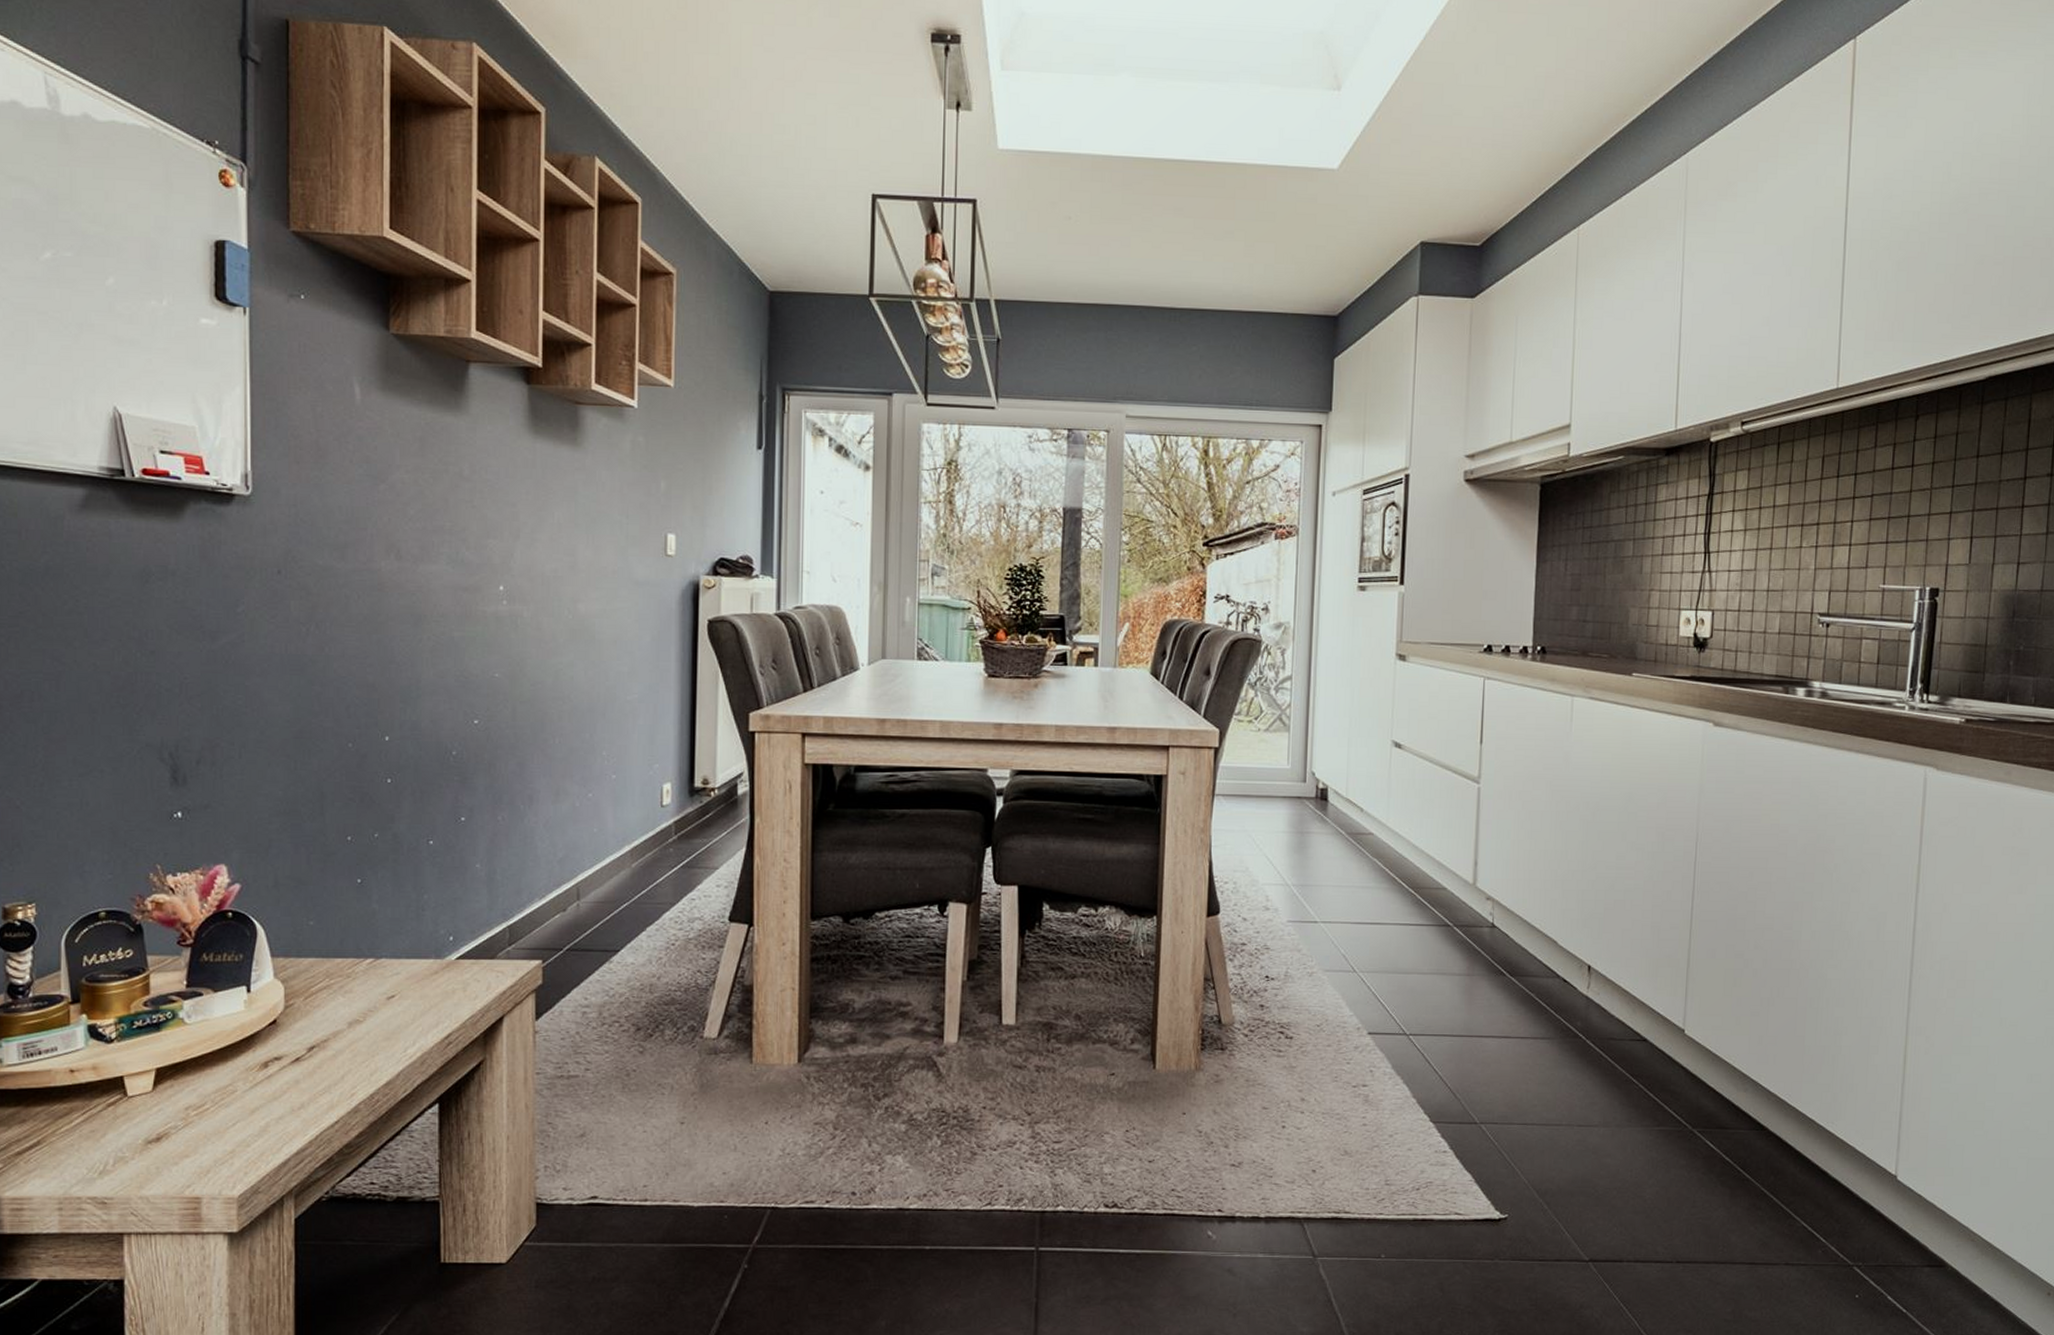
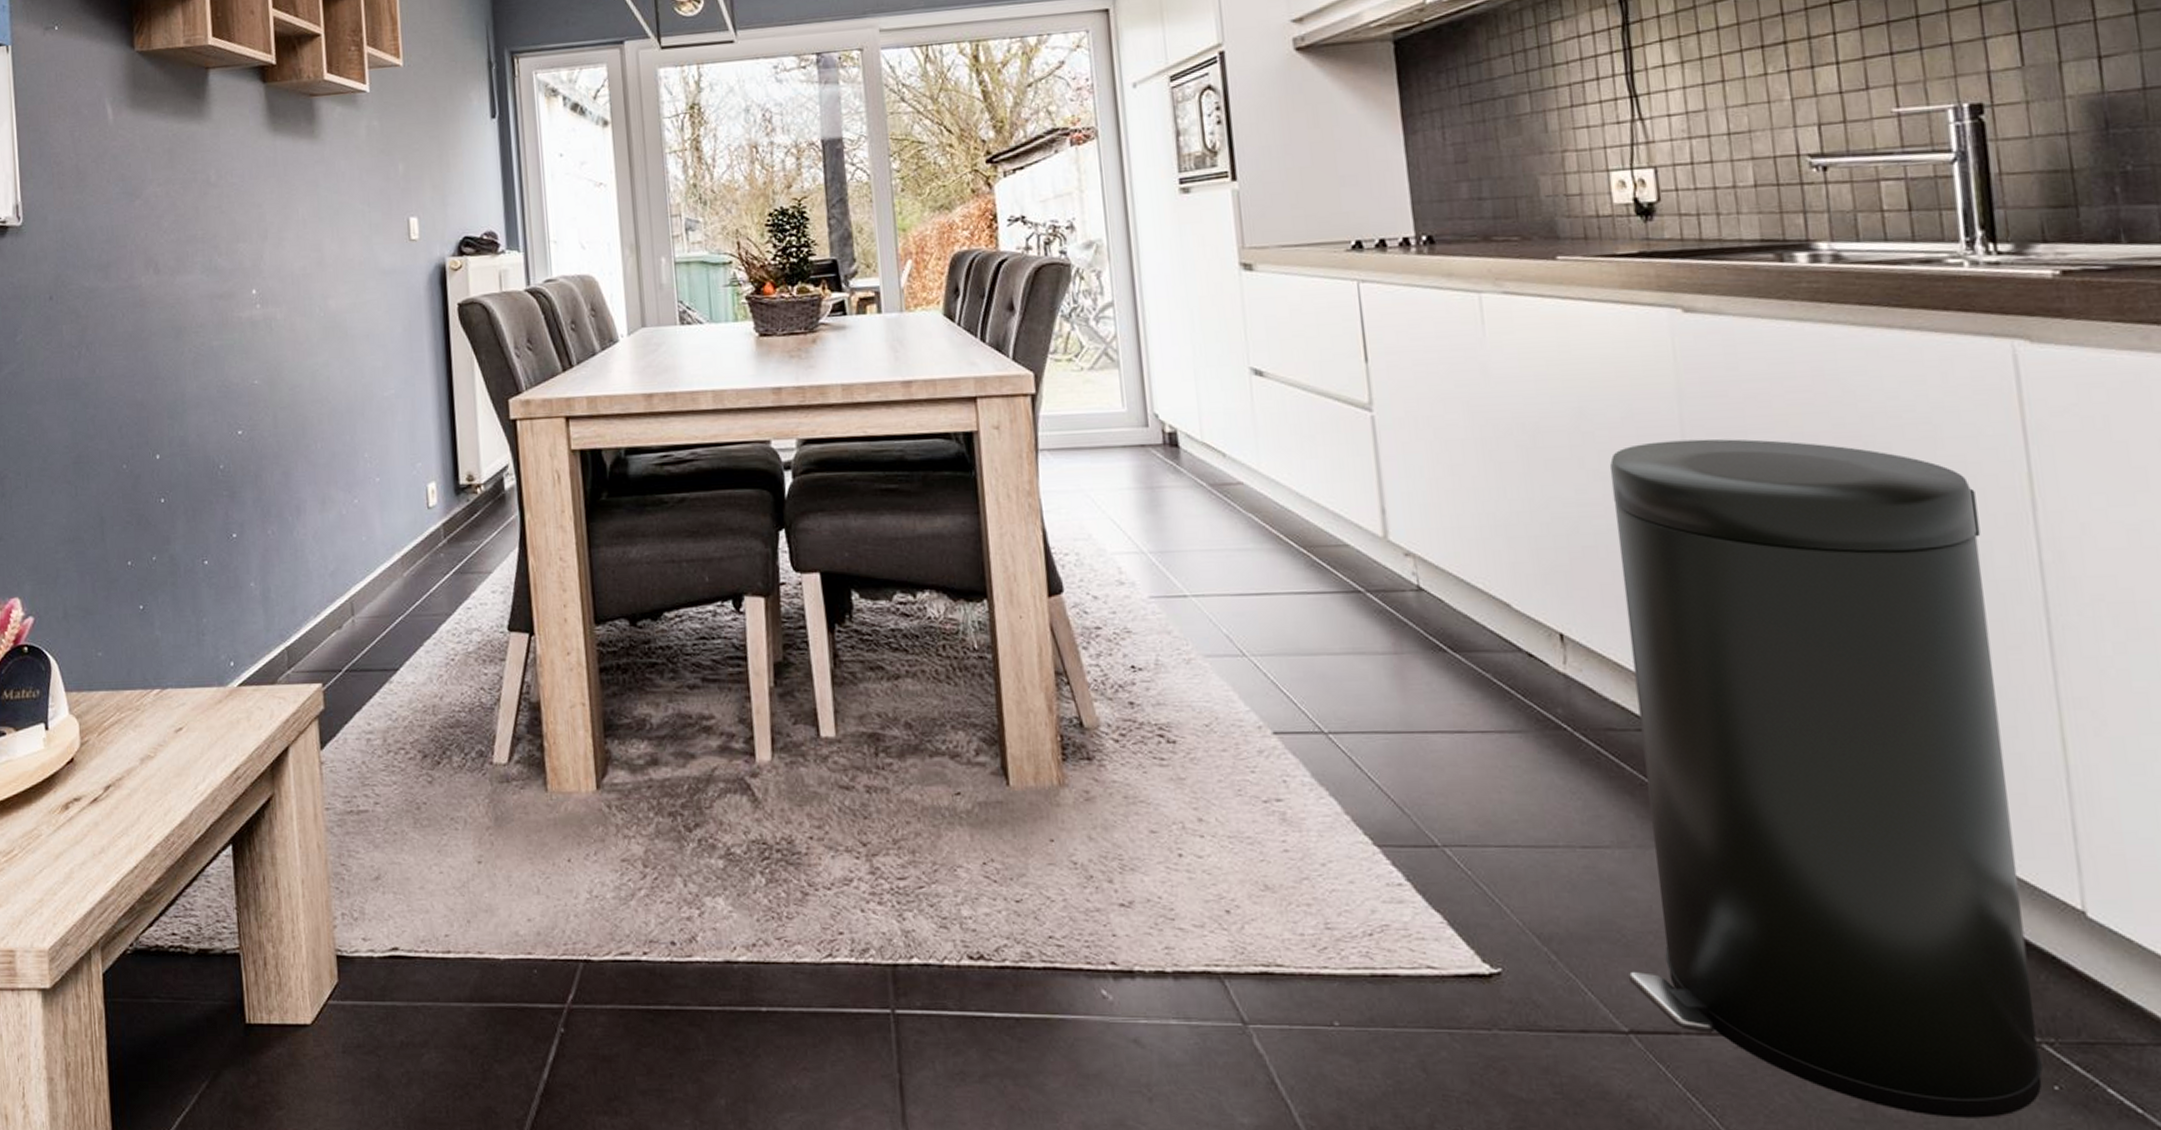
pedal bin: none [1594,823,1882,1318] -> present [1609,439,2043,1118]

